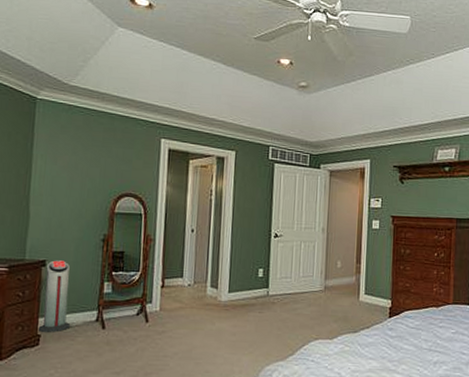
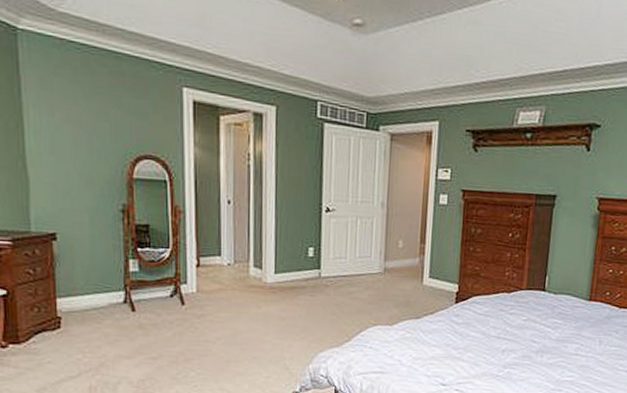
air purifier: present [38,260,70,332] -> none [57,233,94,315]

